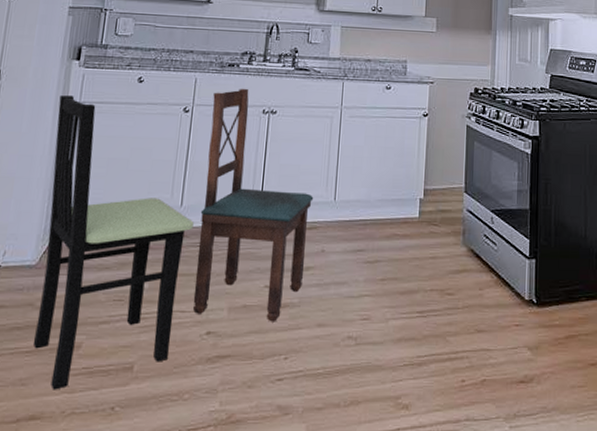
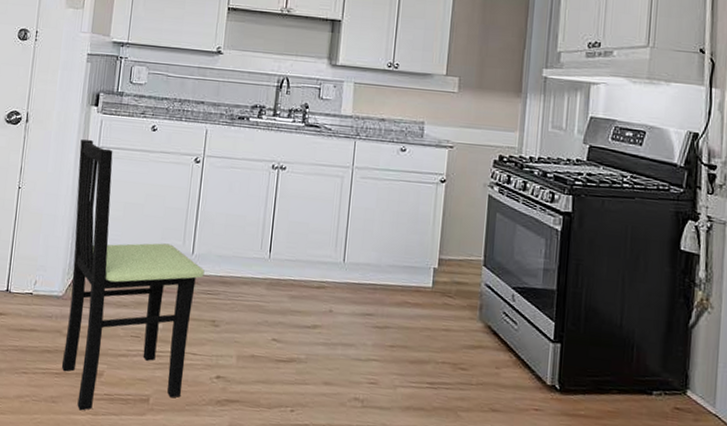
dining chair: present [193,88,314,322] -> none [203,141,322,375]

